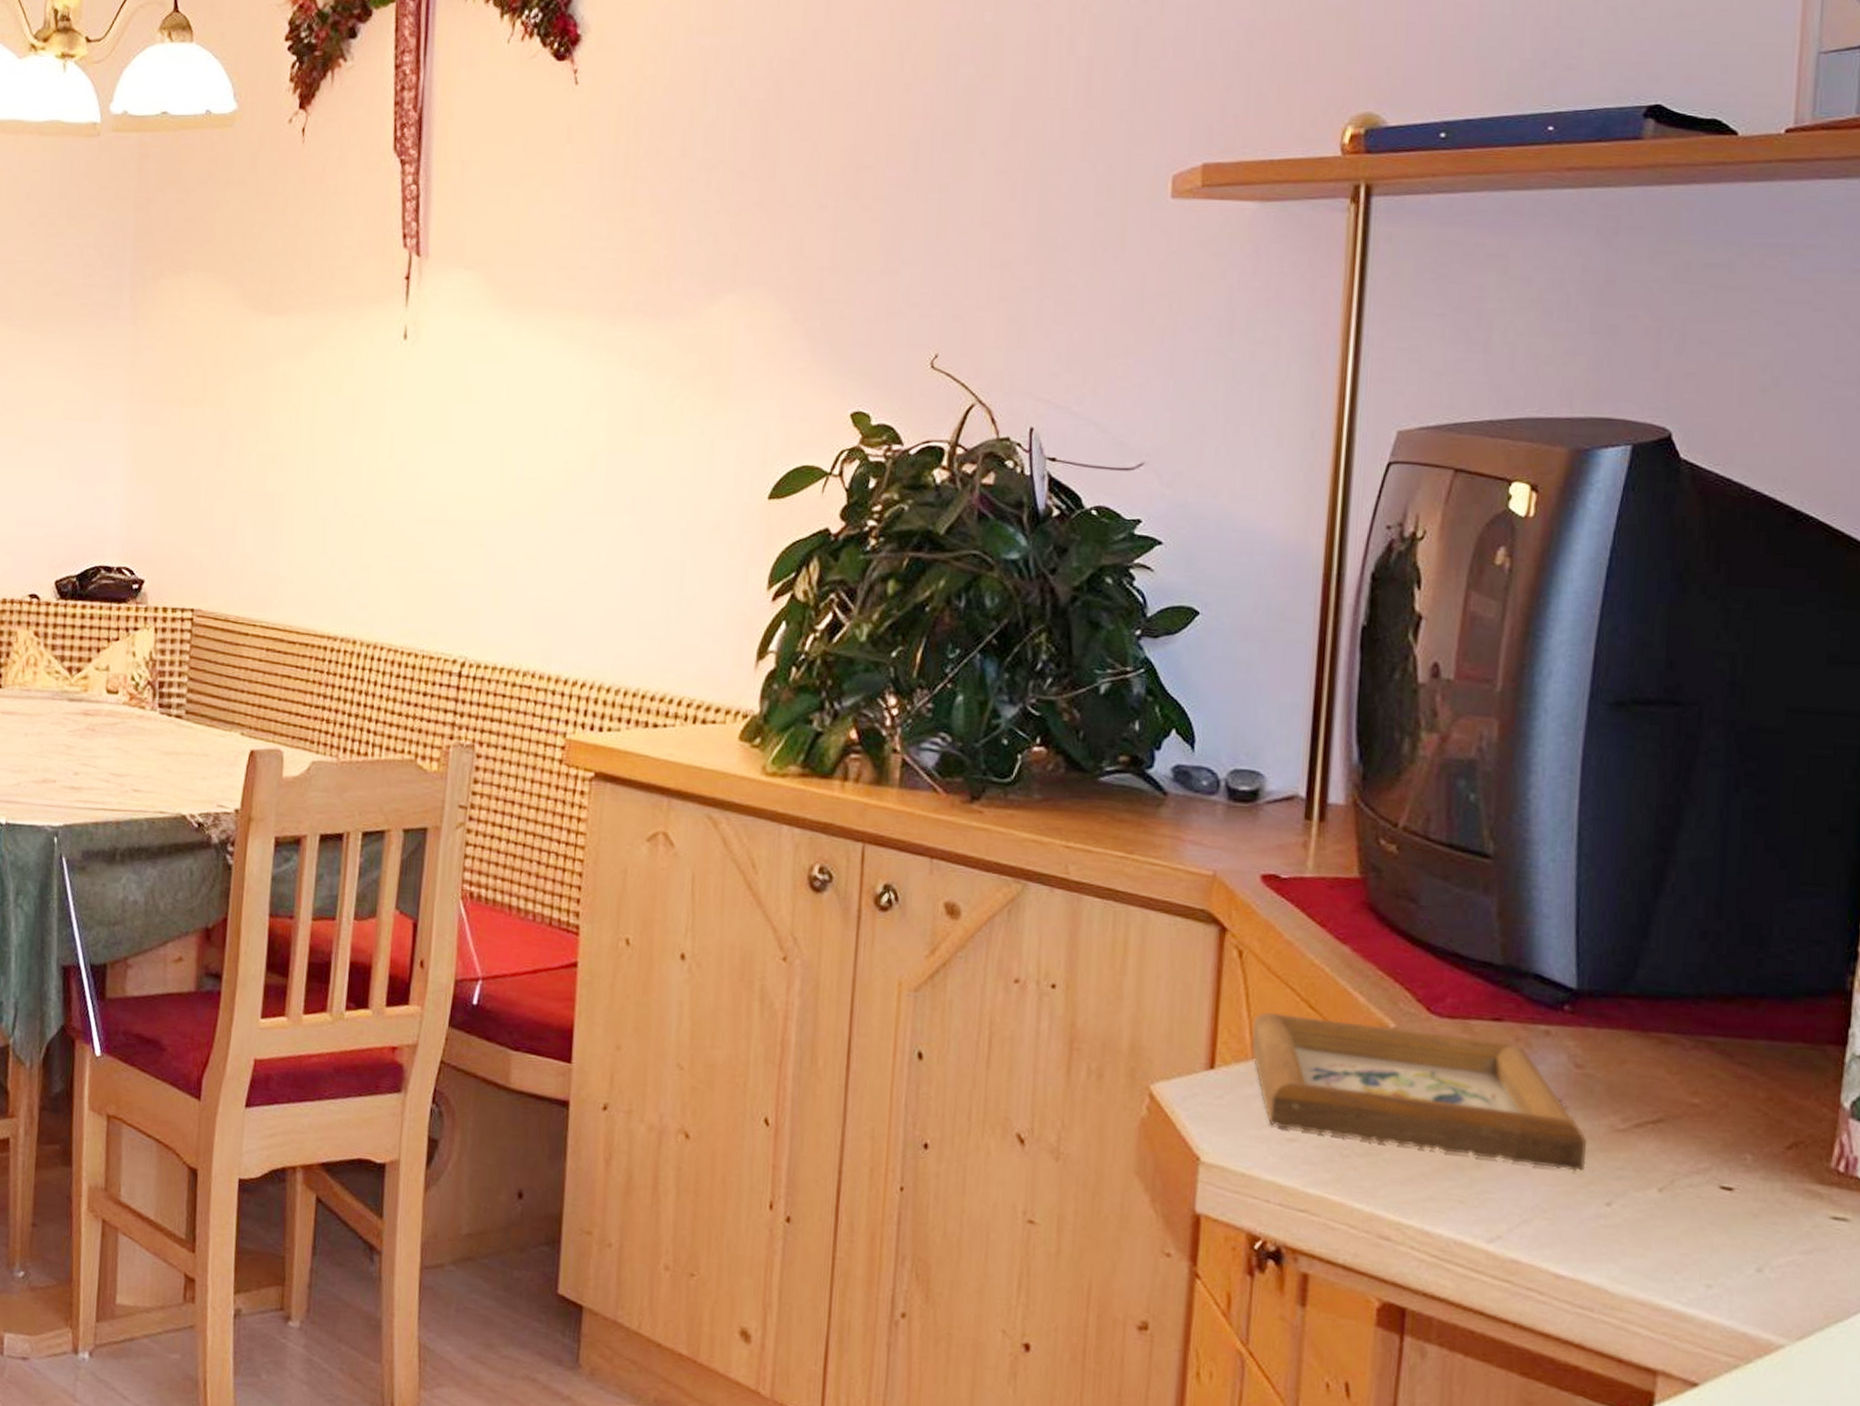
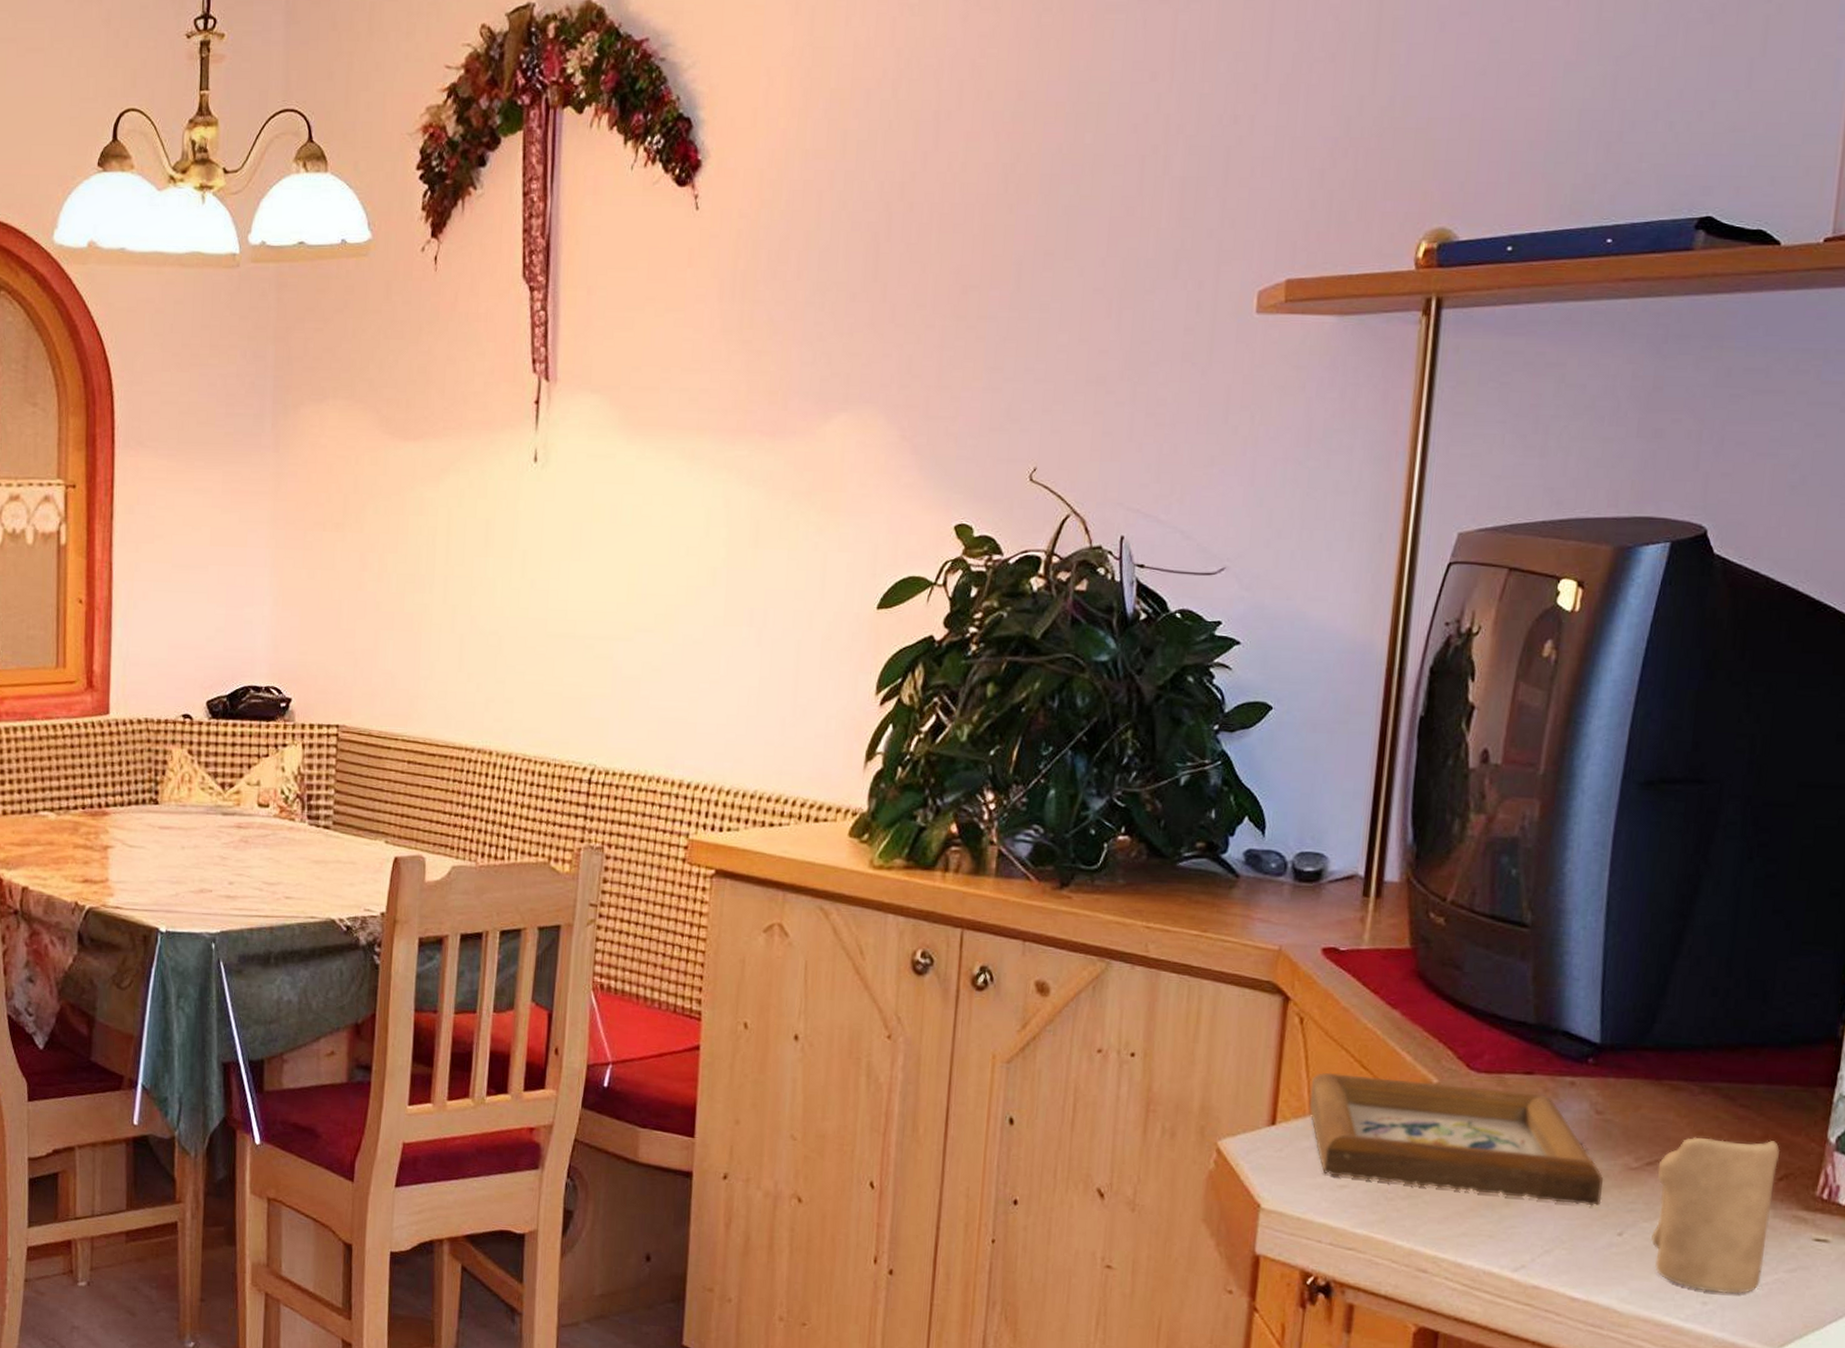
candle: none [1644,1097,1786,1277] -> present [1651,1137,1780,1294]

